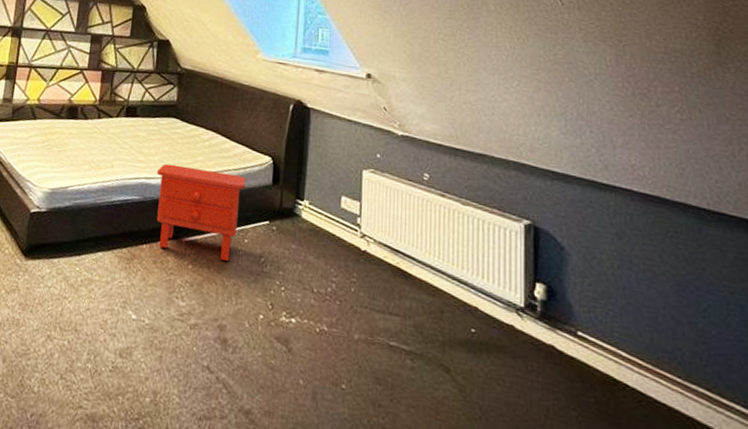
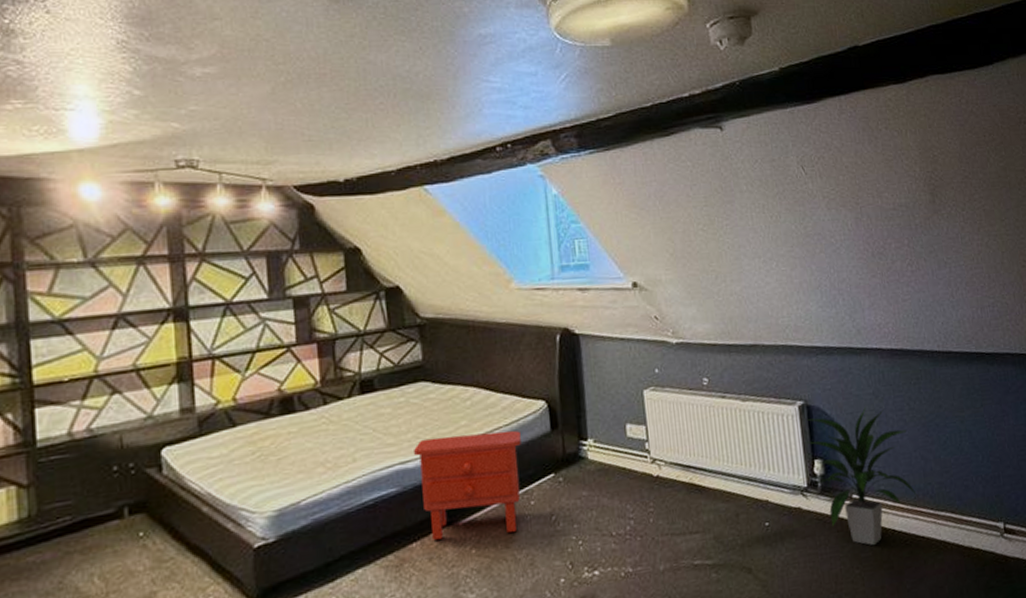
indoor plant: none [526,240,663,392] -> present [804,407,919,545]

